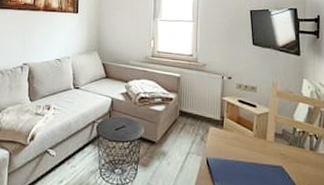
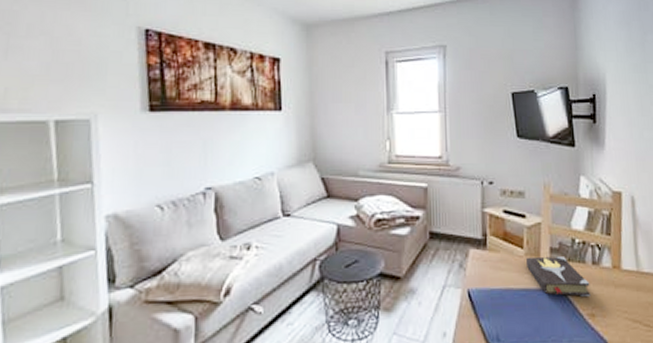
hardback book: none [254,138,307,176] -> present [525,256,591,298]

